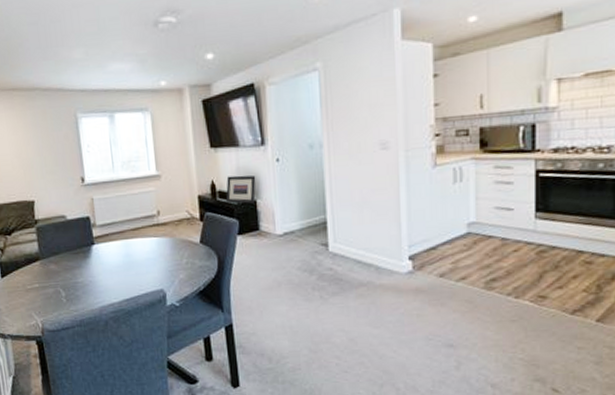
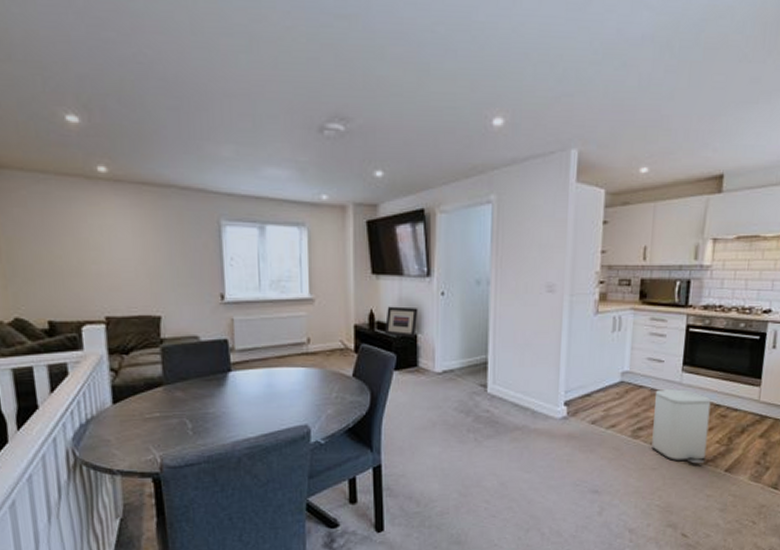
pedal bin: none [508,237,572,315] -> present [651,389,711,464]

